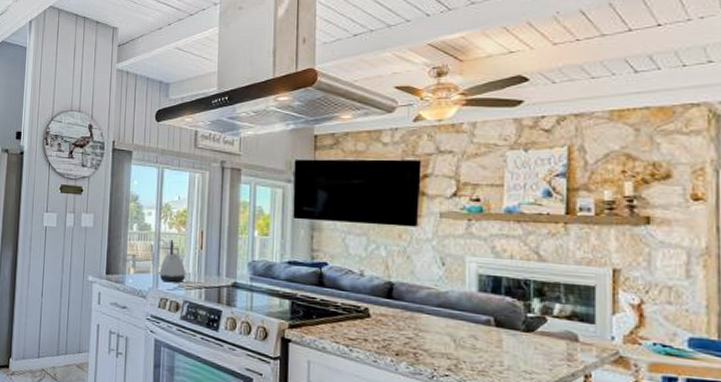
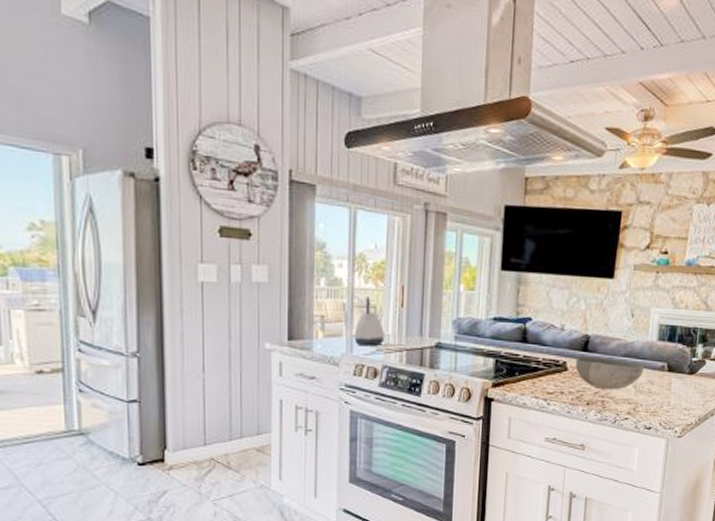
bowl: none [380,303,464,342] -> present [576,356,645,390]

